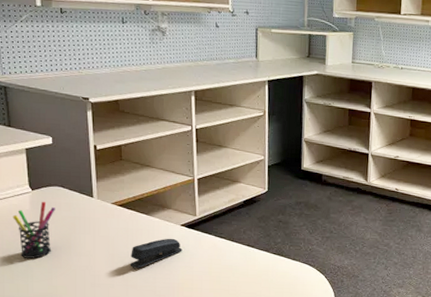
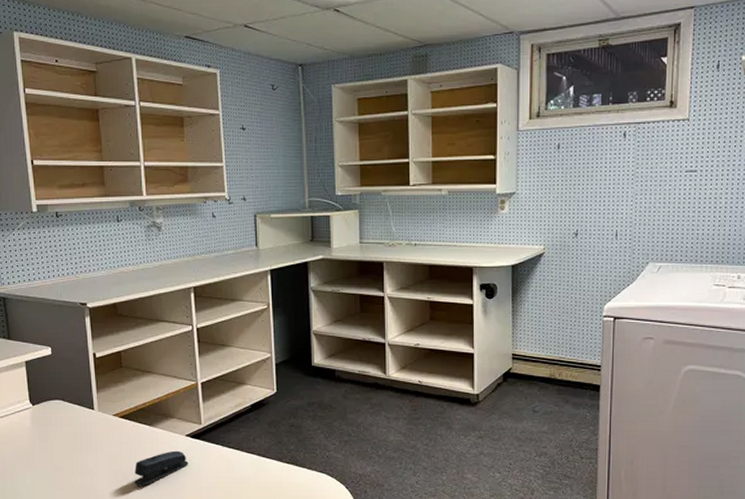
pen holder: present [13,201,55,259] -> none [14,417,56,480]

